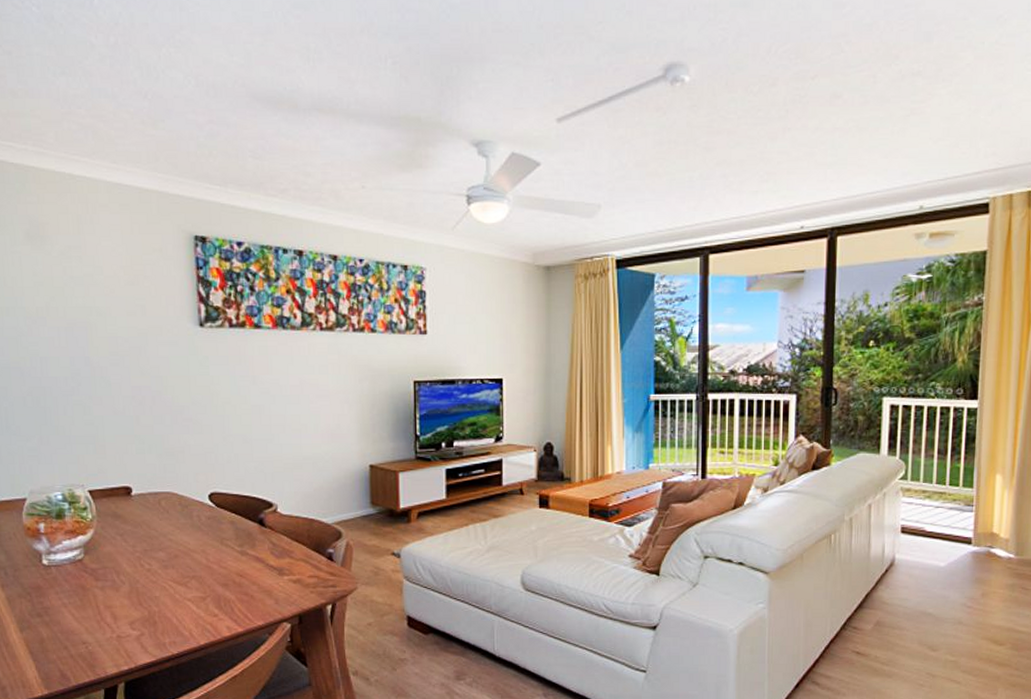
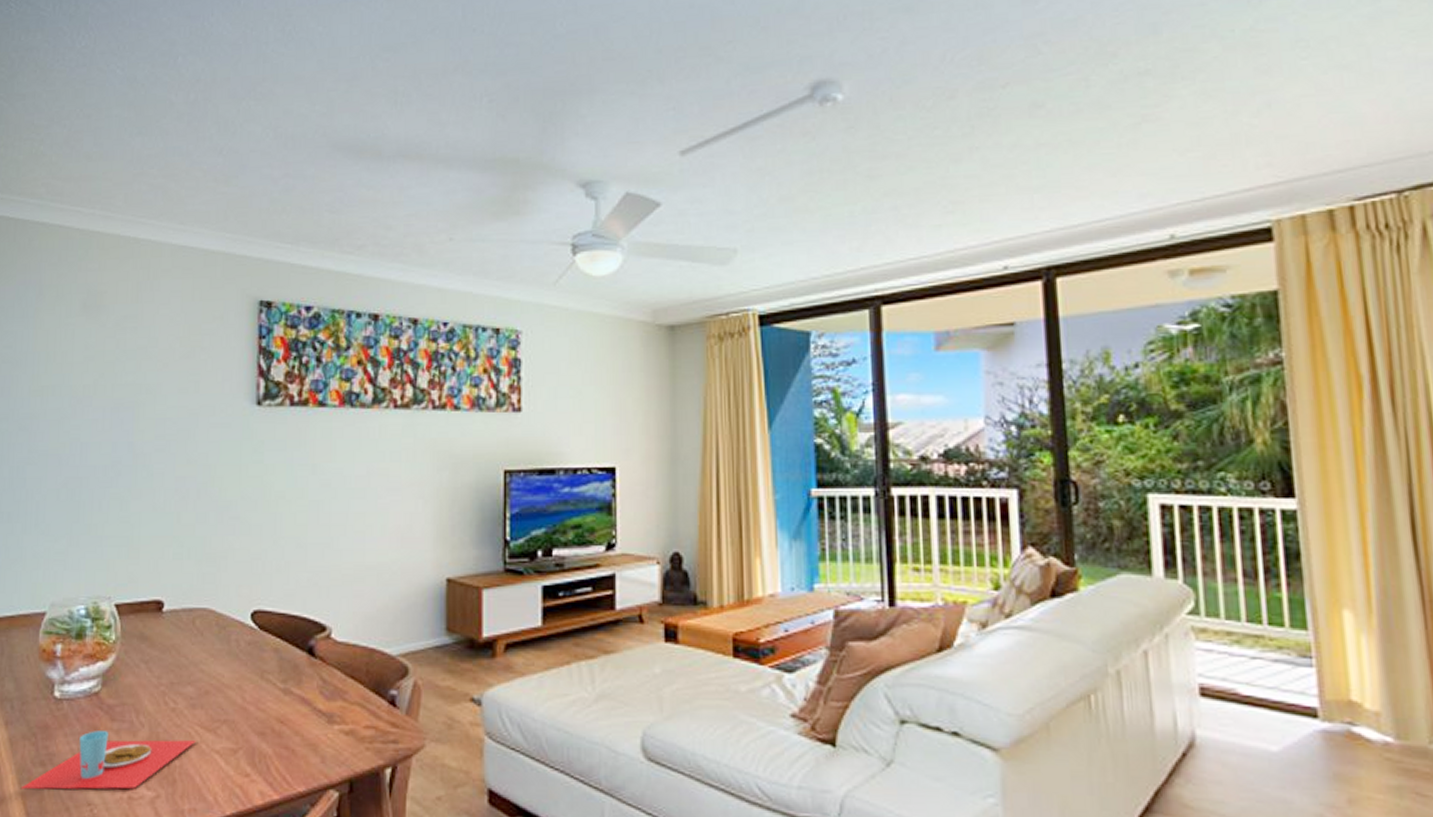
place setting: none [22,588,170,635] -> present [20,731,196,790]

